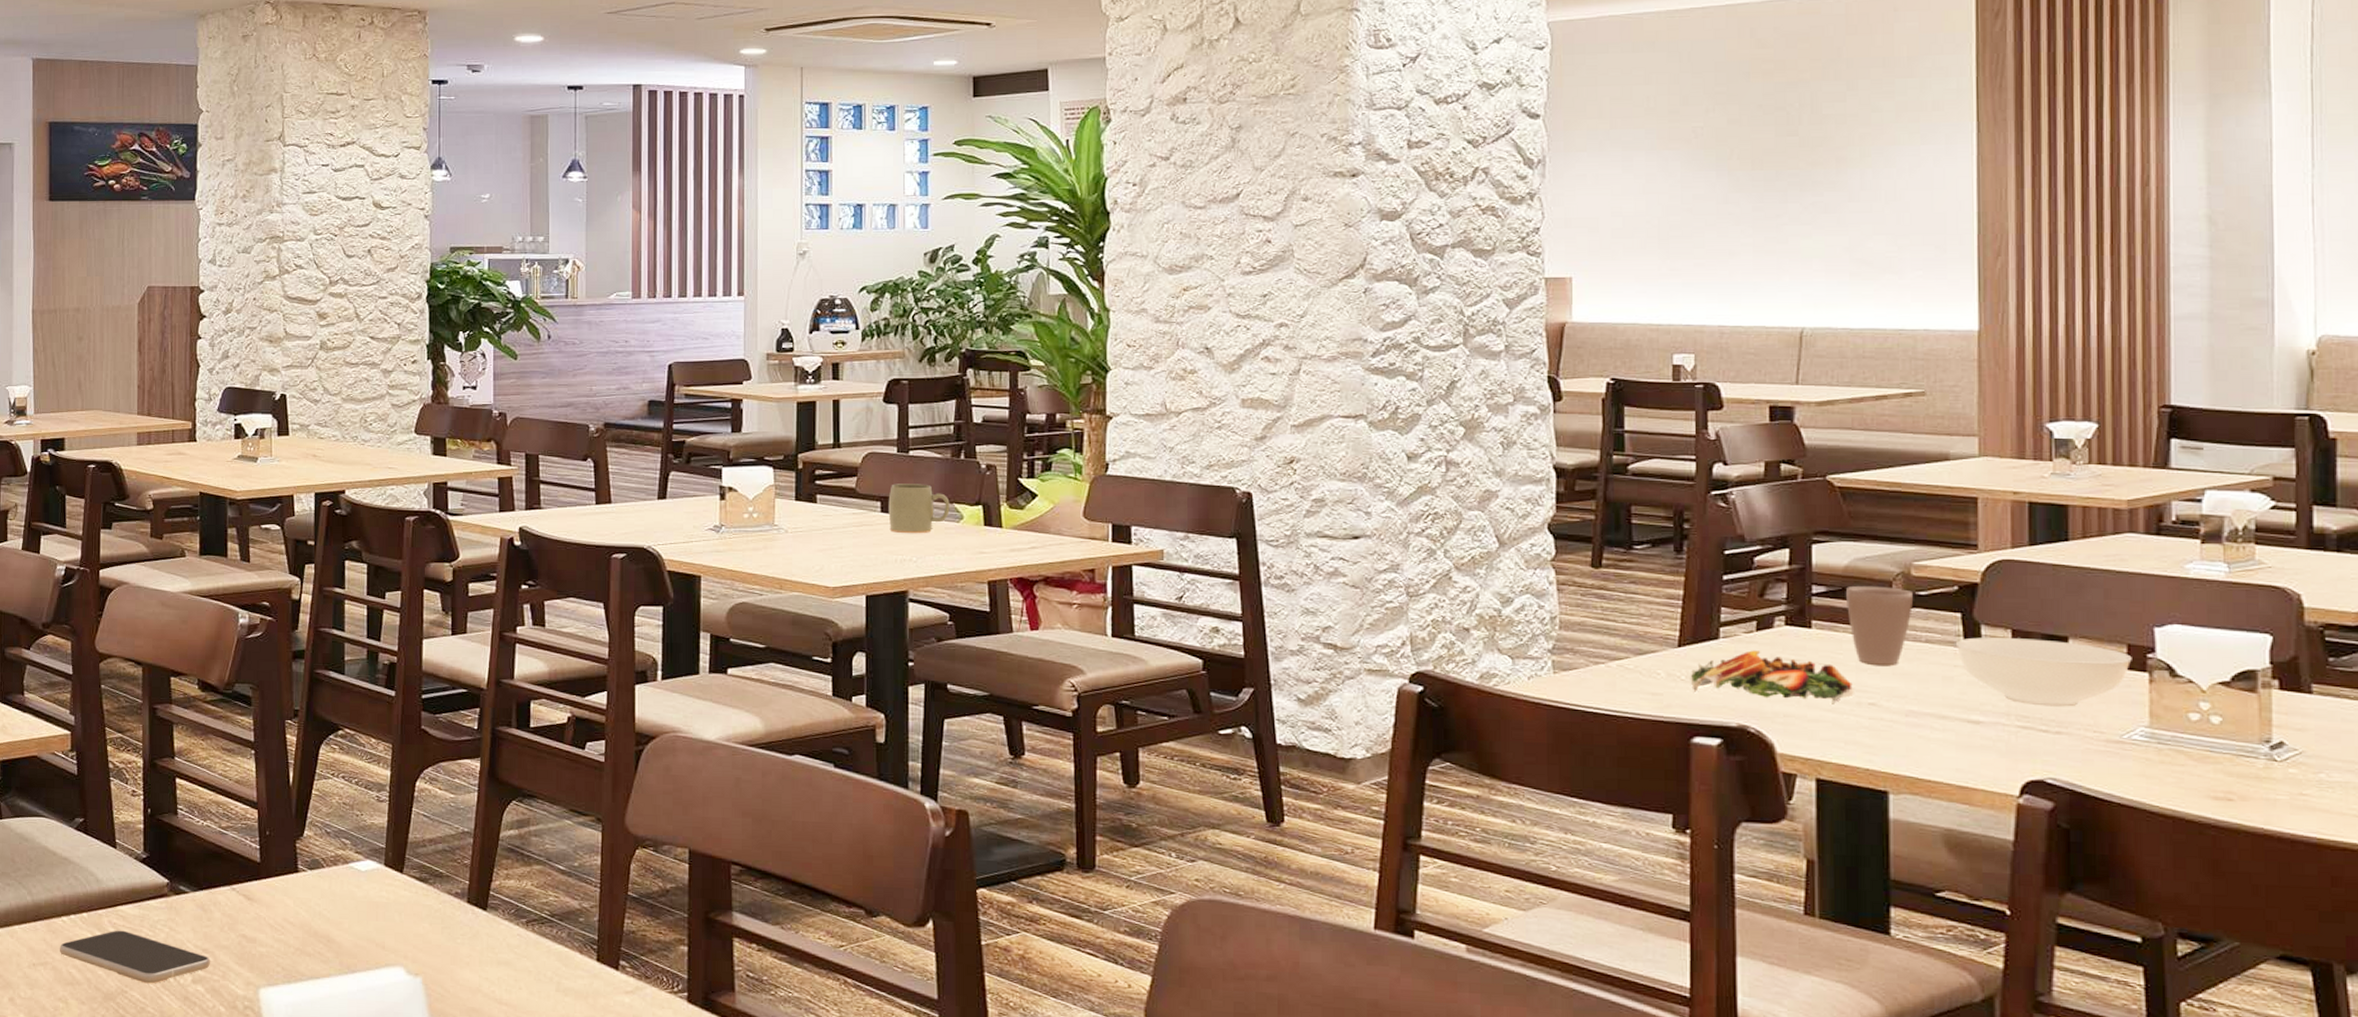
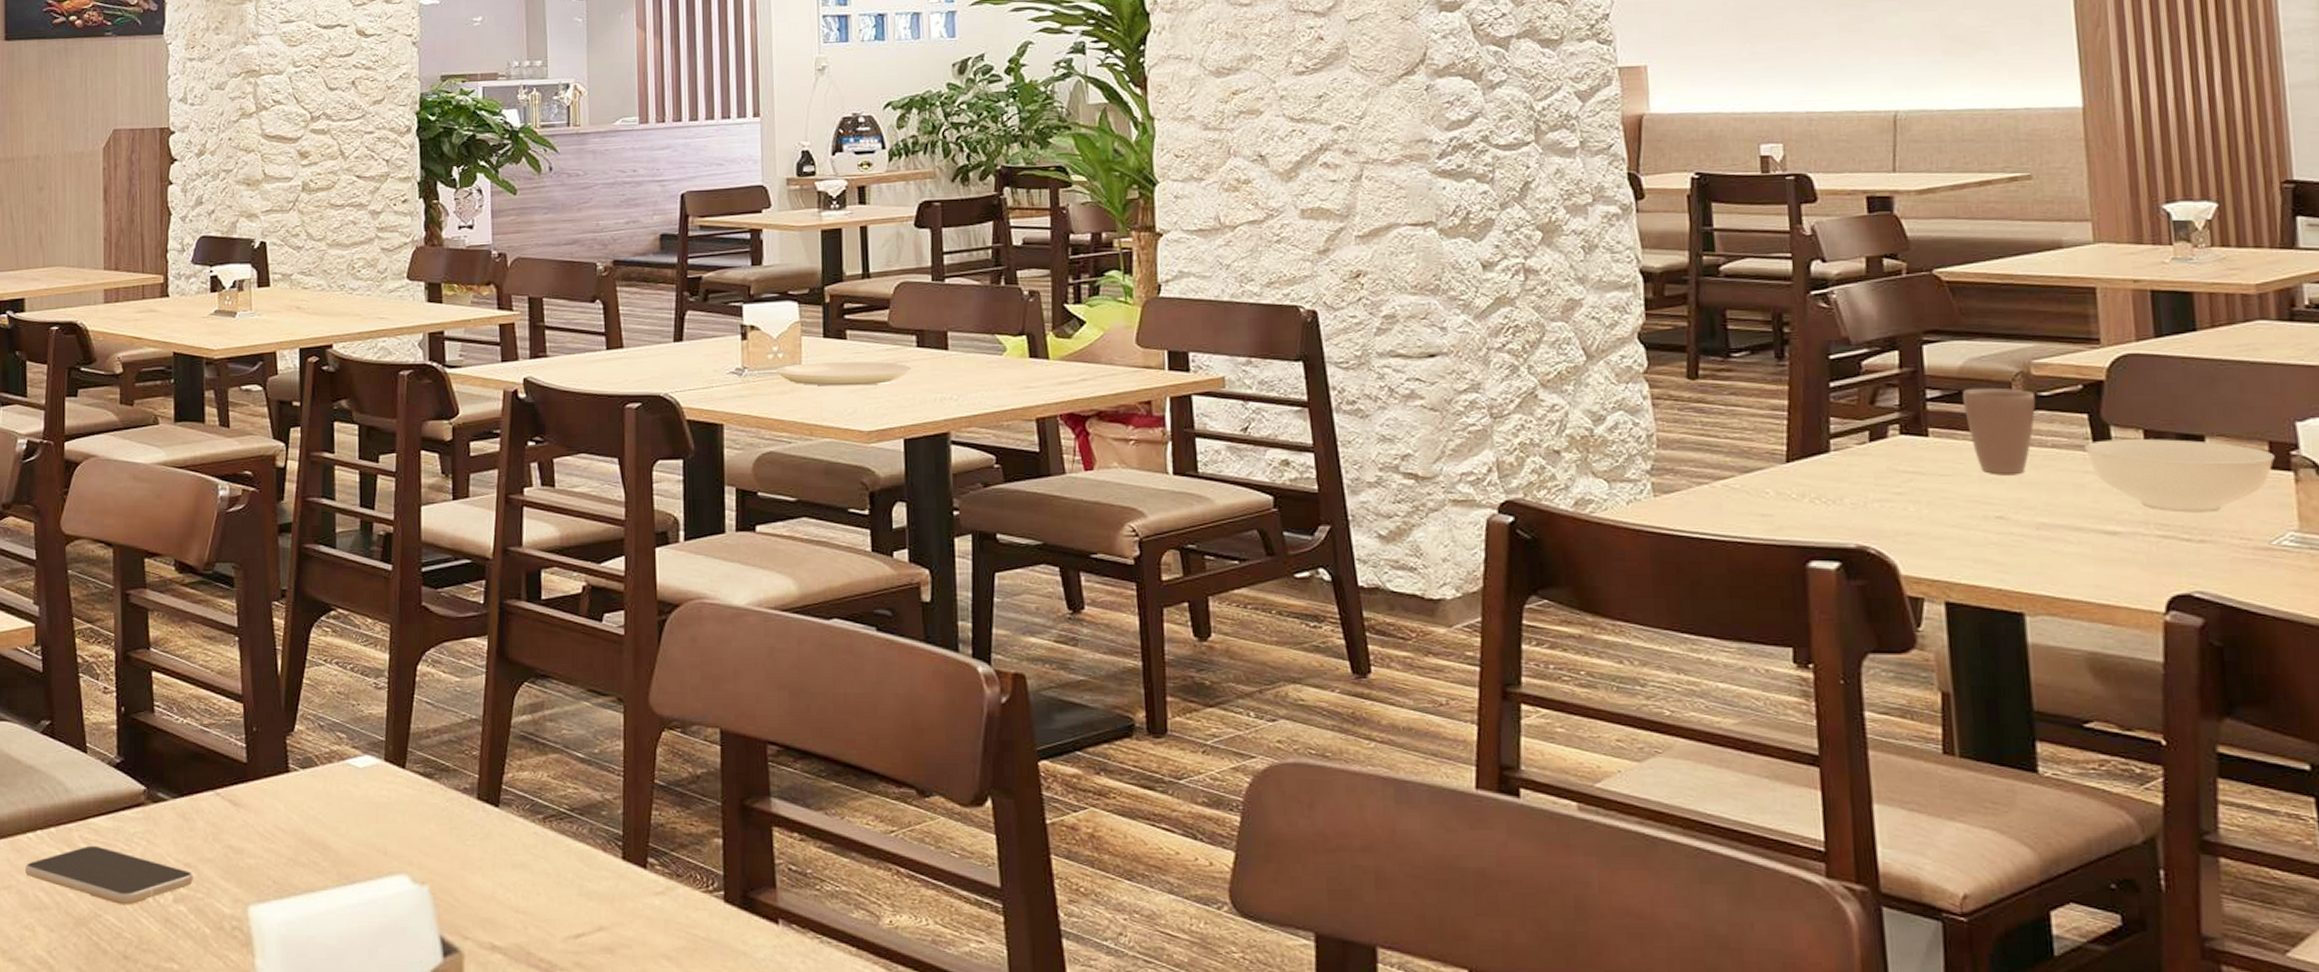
plate: none [751,523,875,546] -> present [776,361,912,386]
mug: present [888,484,950,534] -> none [924,314,991,370]
salad: present [1690,650,1854,705] -> none [1801,463,1980,520]

